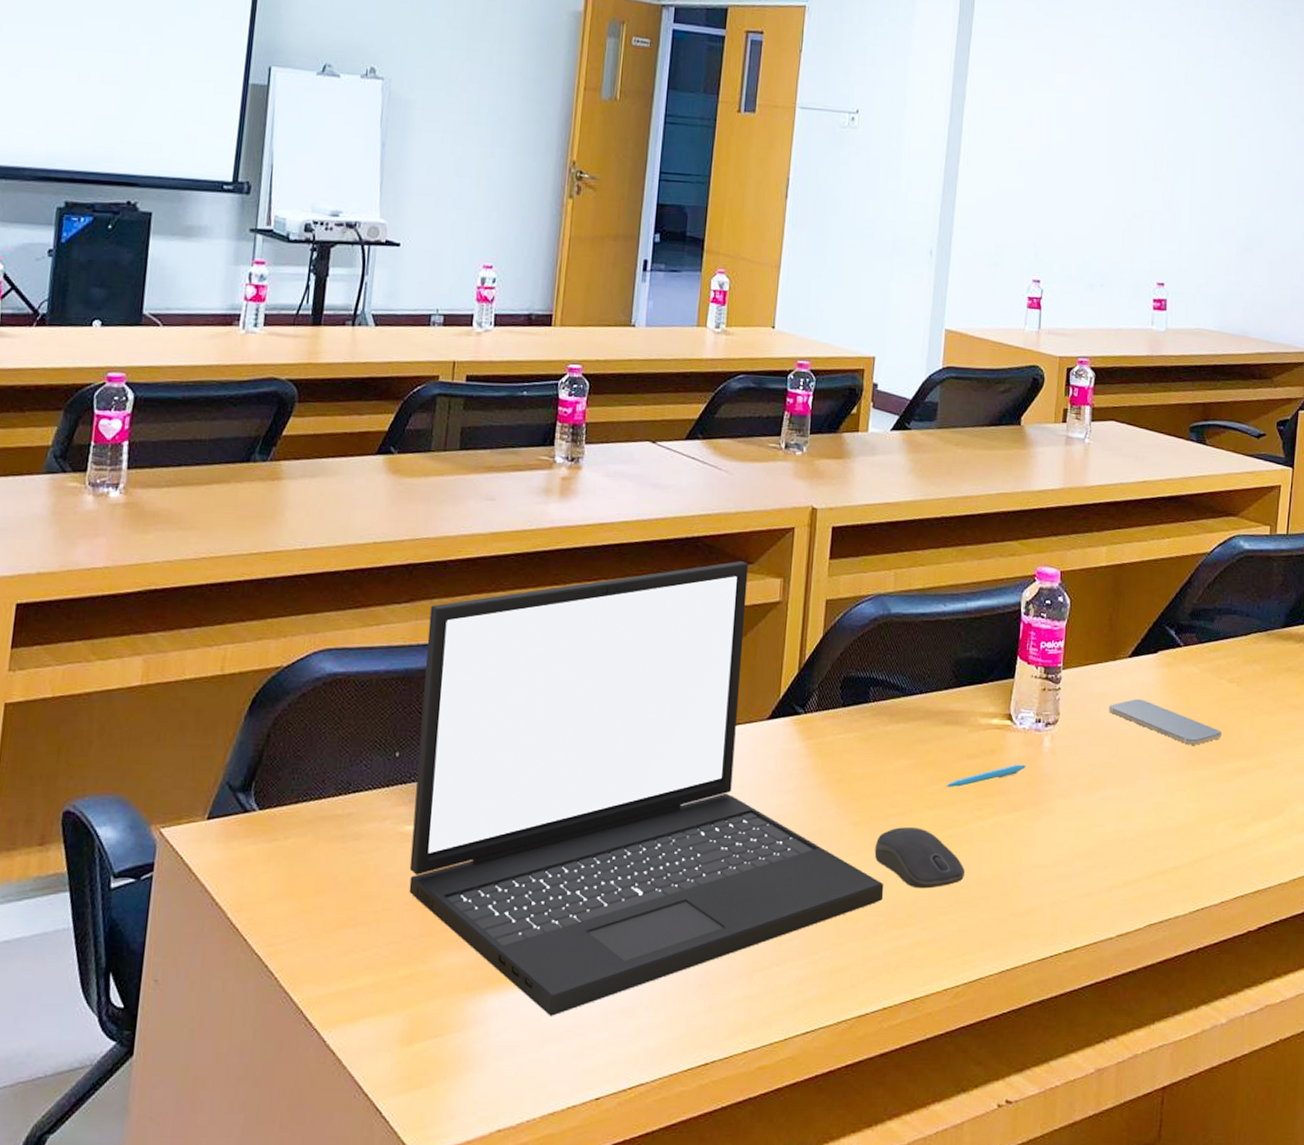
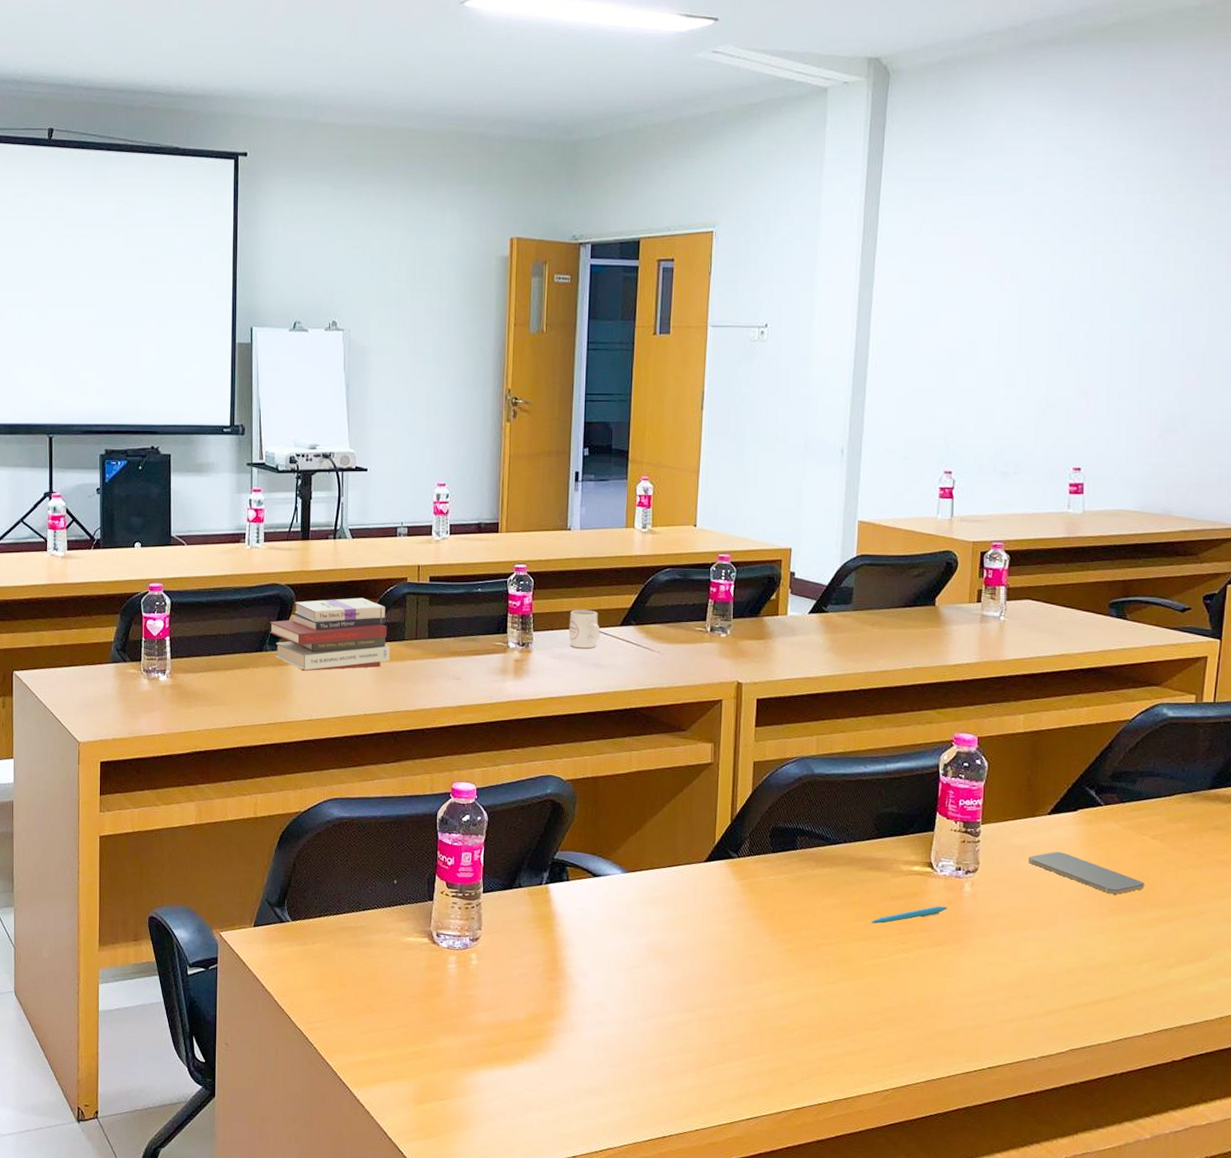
books: none [260,398,412,488] -> present [269,597,390,671]
laptop: present [409,561,884,1016] -> none [411,729,816,1091]
mug: none [626,419,662,466] -> present [568,609,600,649]
computer mouse: present [874,827,966,889] -> none [806,955,892,1008]

